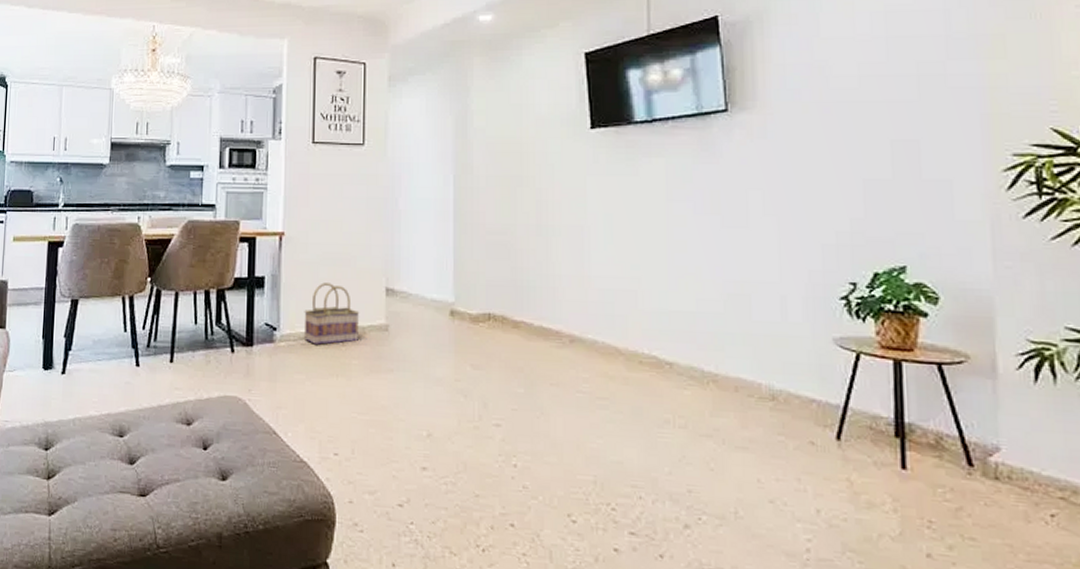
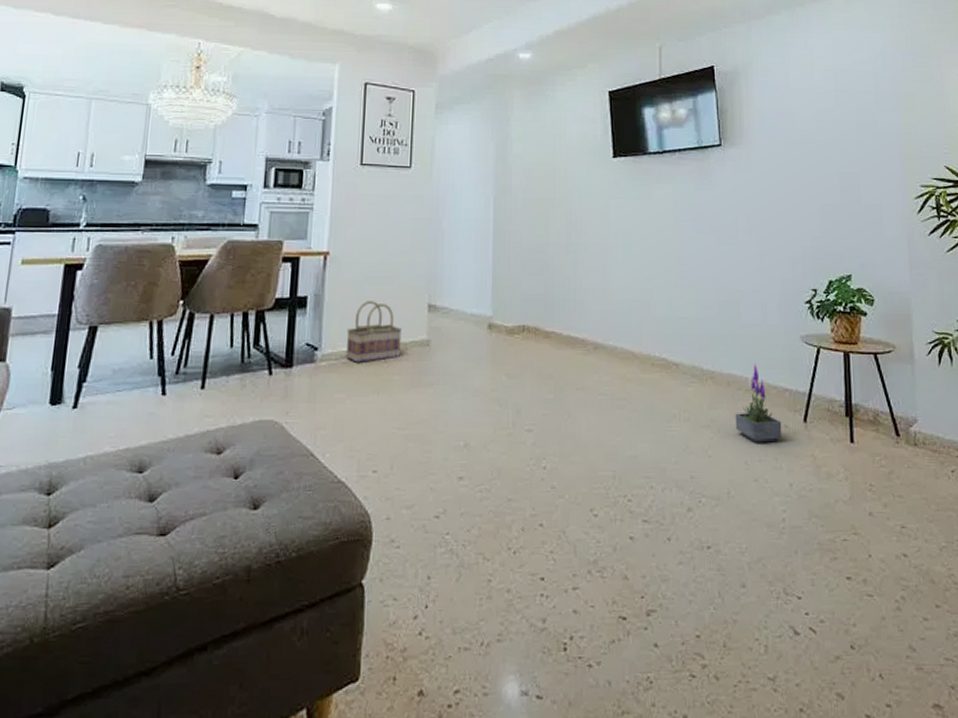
potted plant: none [745,366,807,460] -> present [735,362,782,443]

